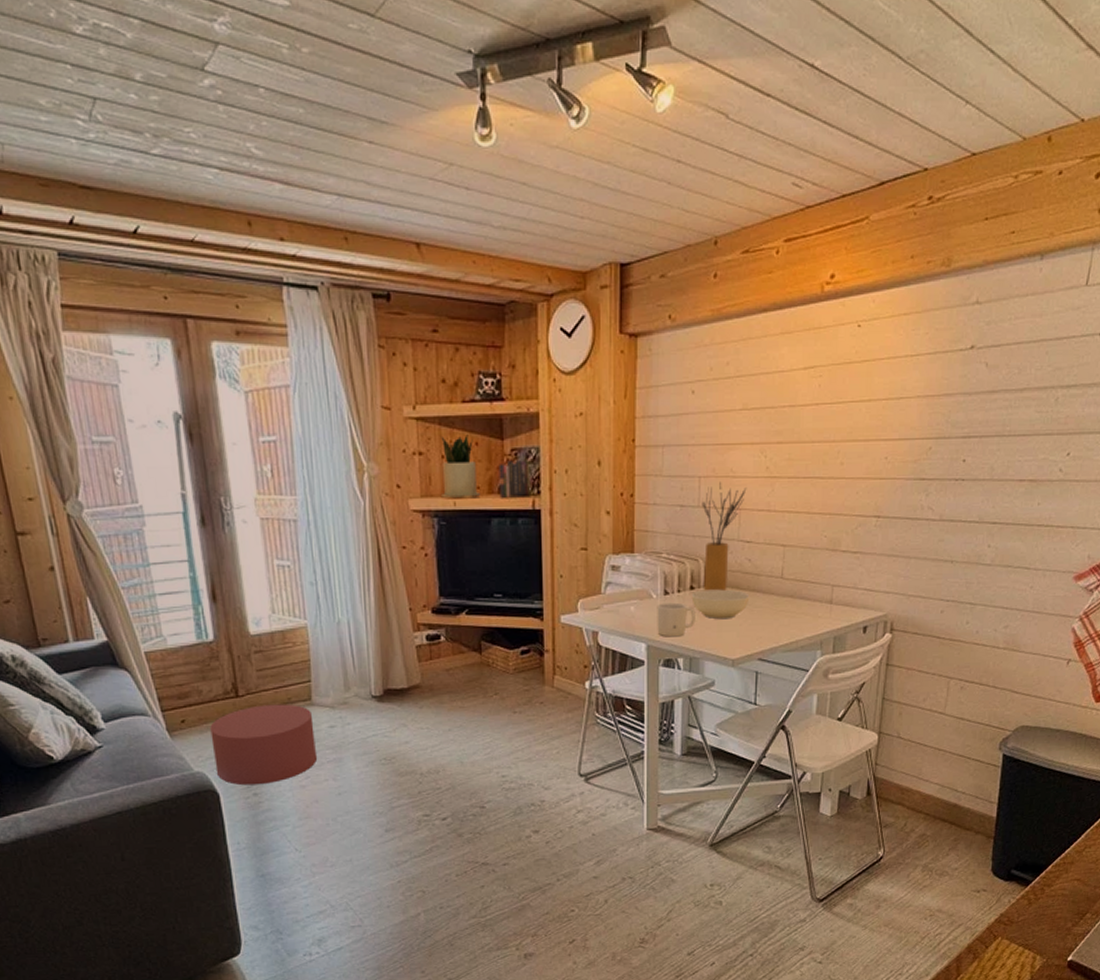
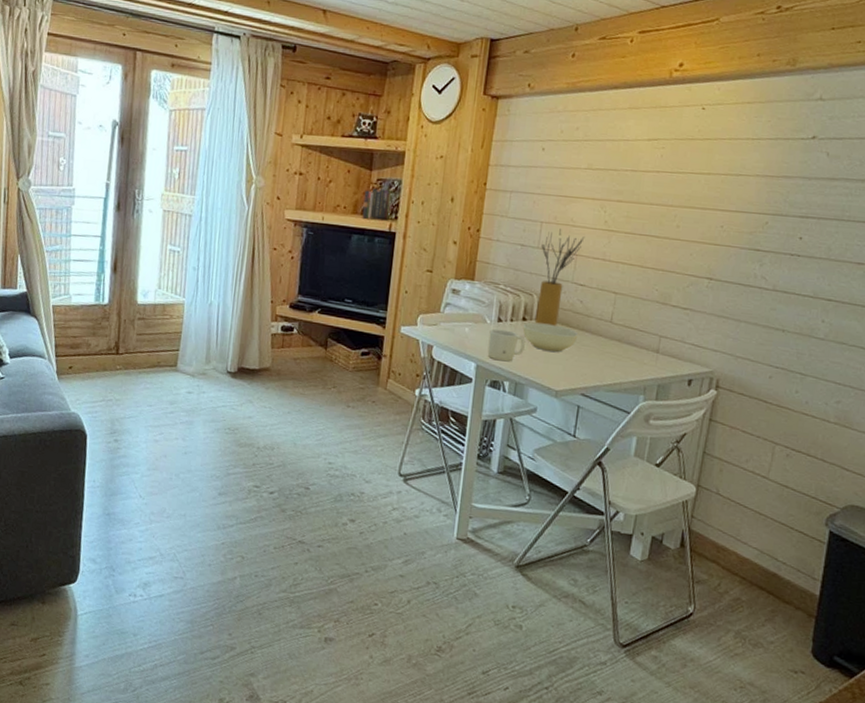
pouf: present [210,704,317,786] -> none [88,364,175,433]
planter: present [440,435,481,499] -> none [312,162,347,216]

